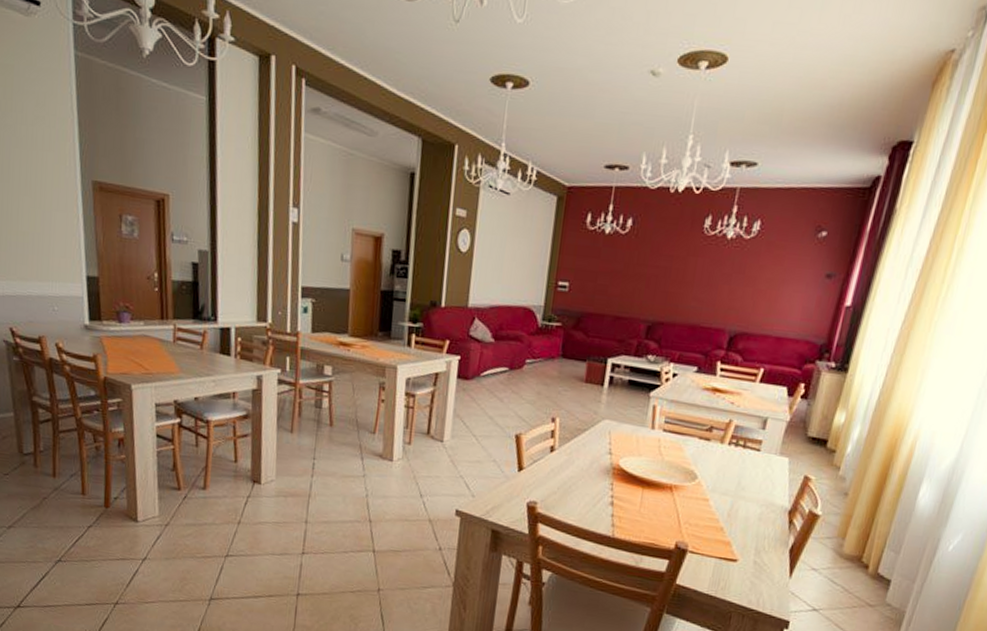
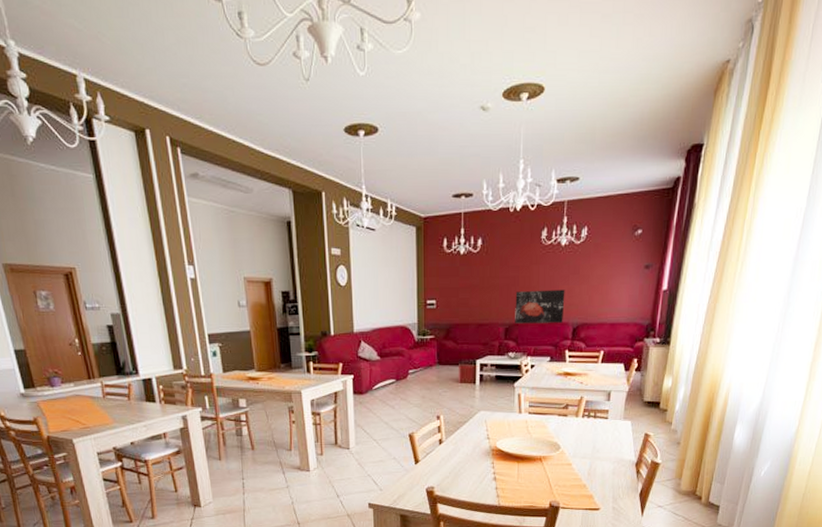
wall art: none [659,285,726,329] -> present [515,289,565,324]

